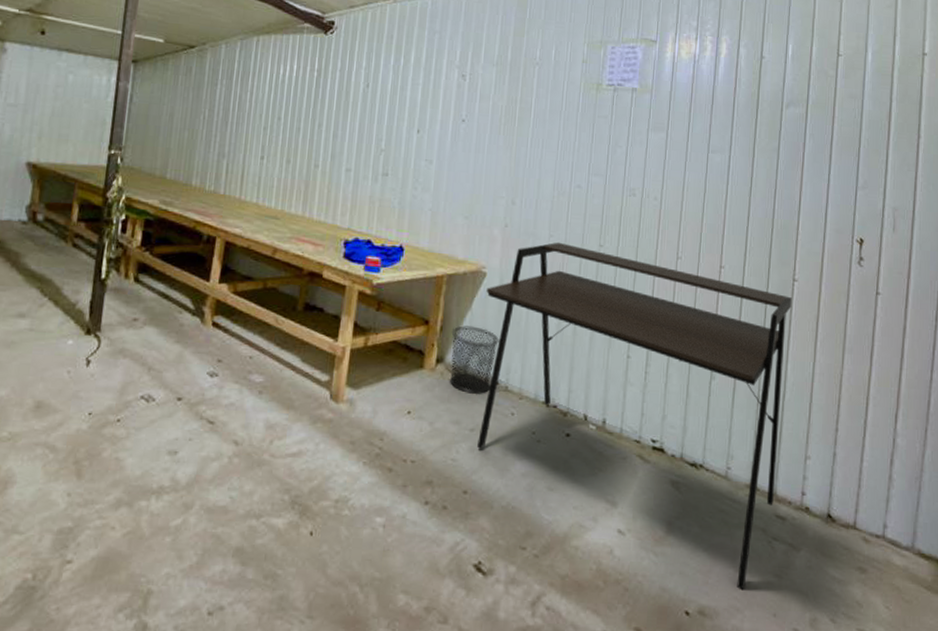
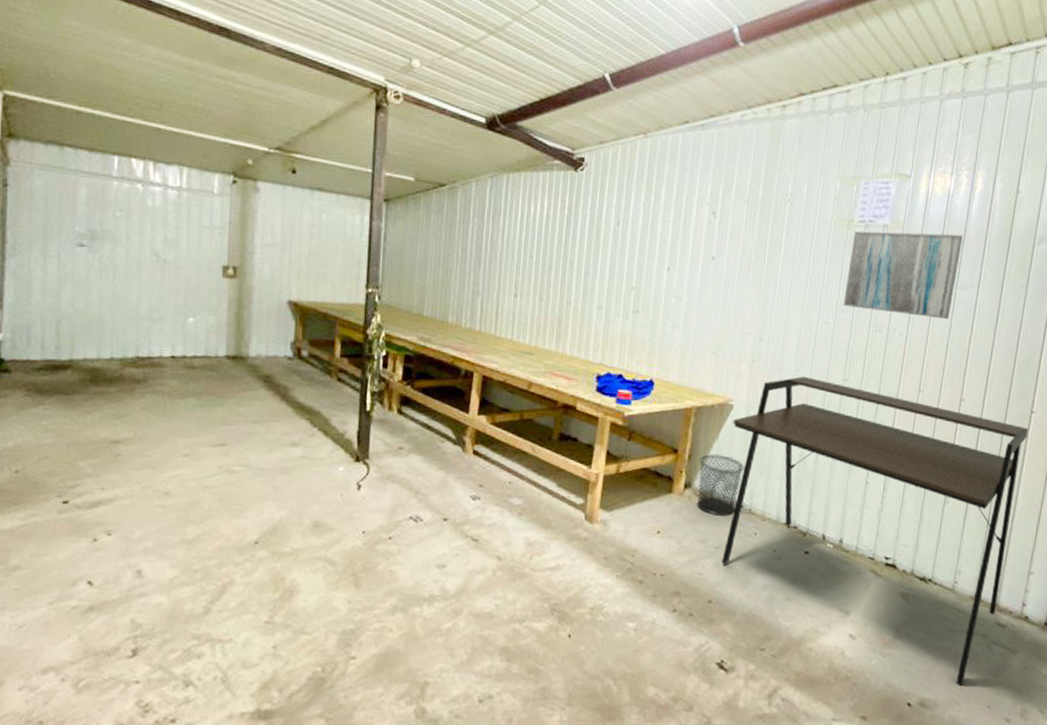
wall art: none [595,94,711,184] -> present [843,231,963,320]

